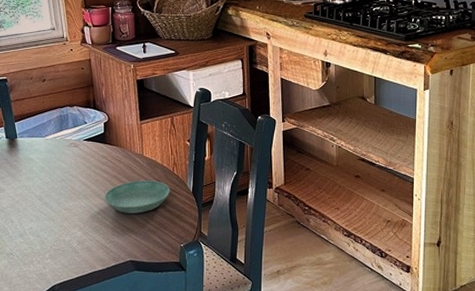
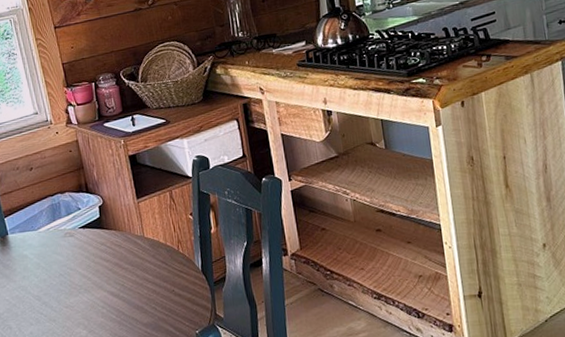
saucer: present [104,180,170,214] -> none [107,263,177,304]

